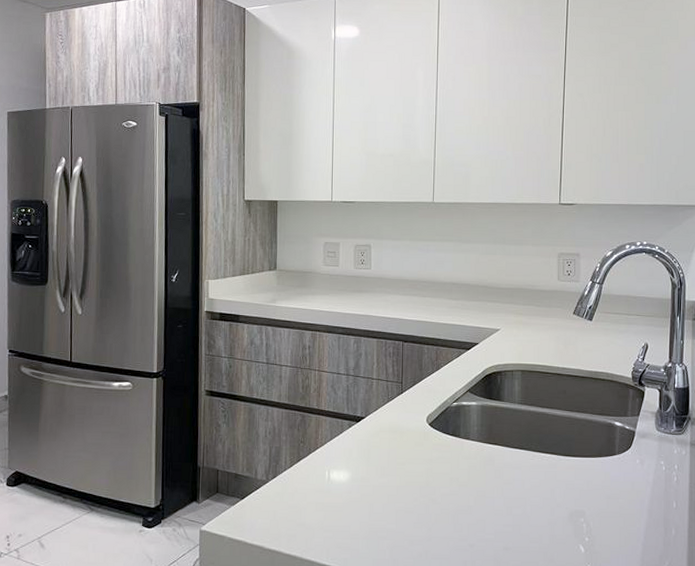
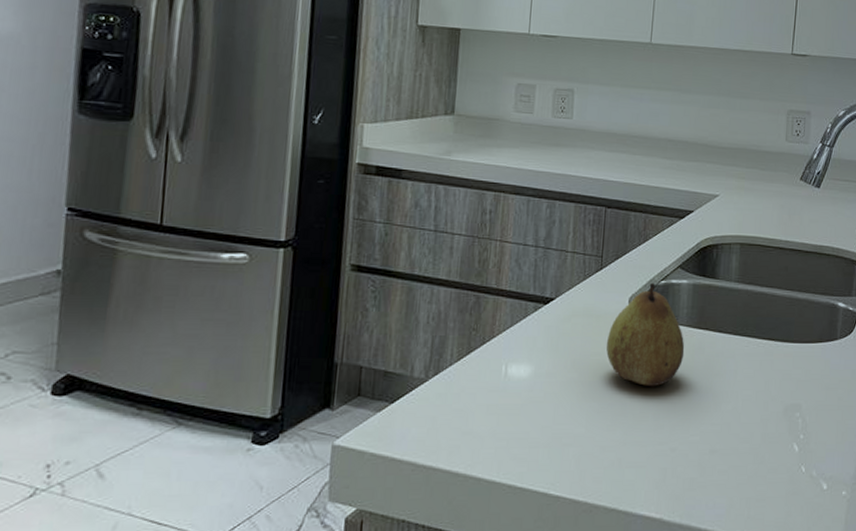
fruit: none [409,404,477,492] -> present [606,282,685,387]

